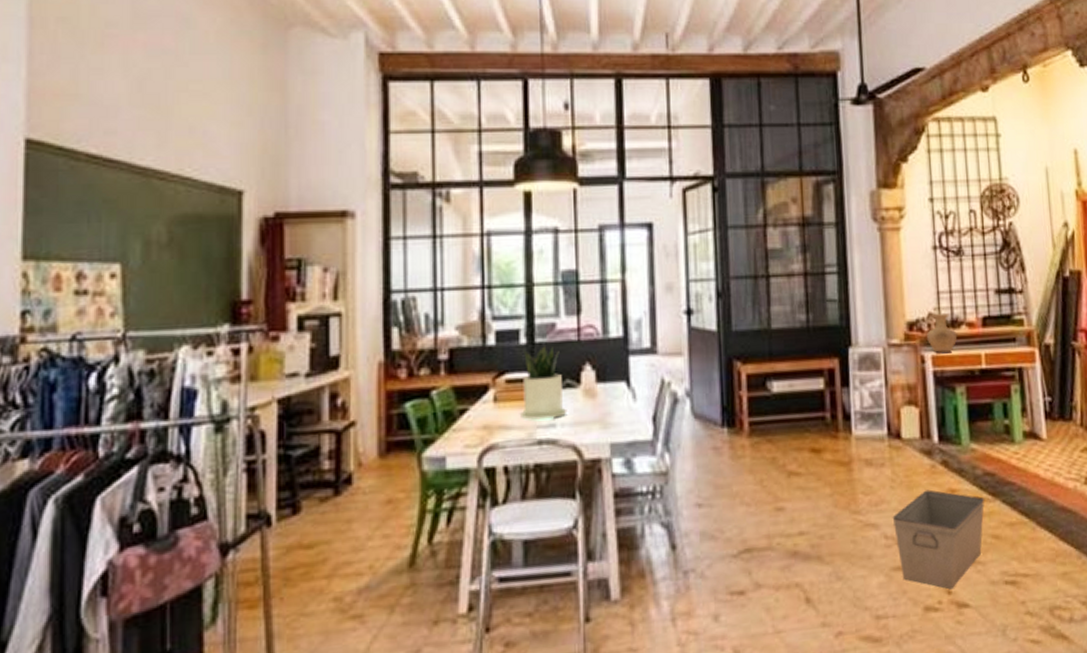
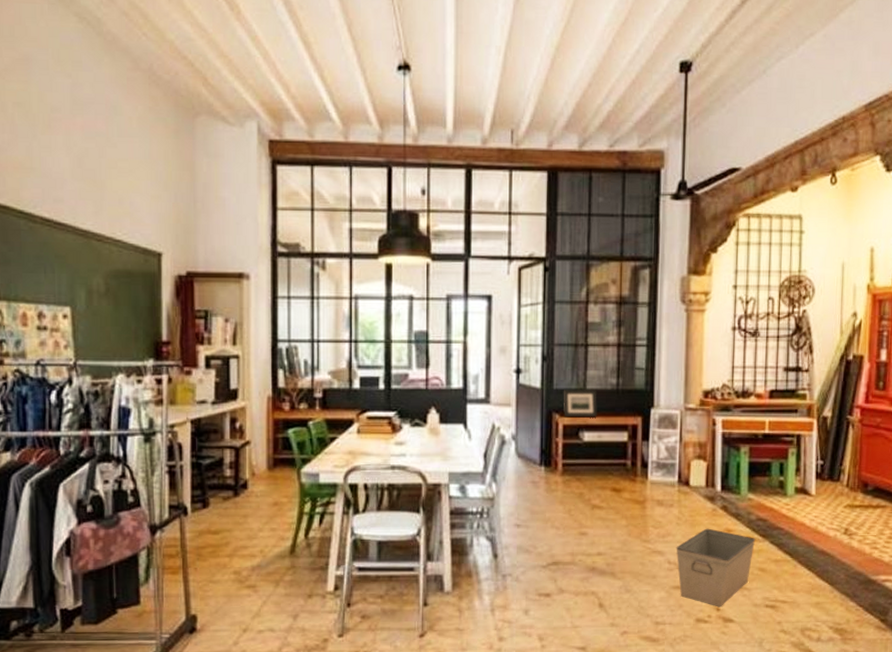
planter: present [519,346,567,420] -> none [377,392,416,449]
picture frame: none [745,329,786,364] -> present [564,390,597,416]
vase: present [927,313,958,353] -> none [720,384,746,418]

